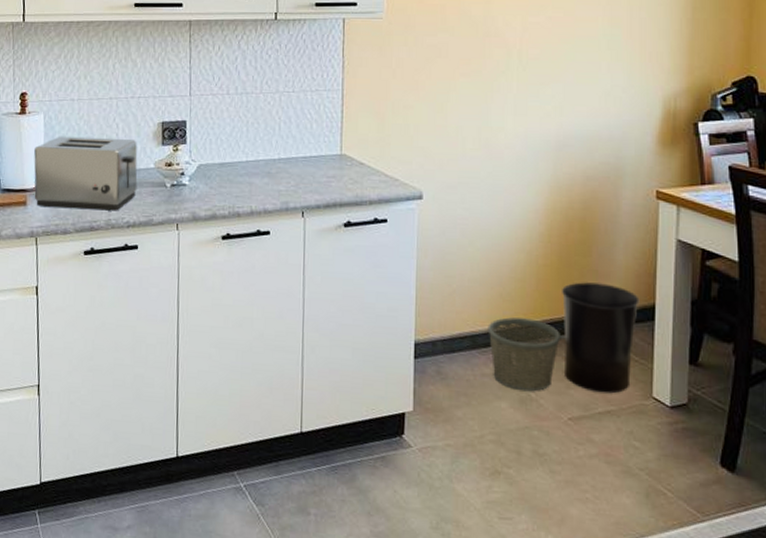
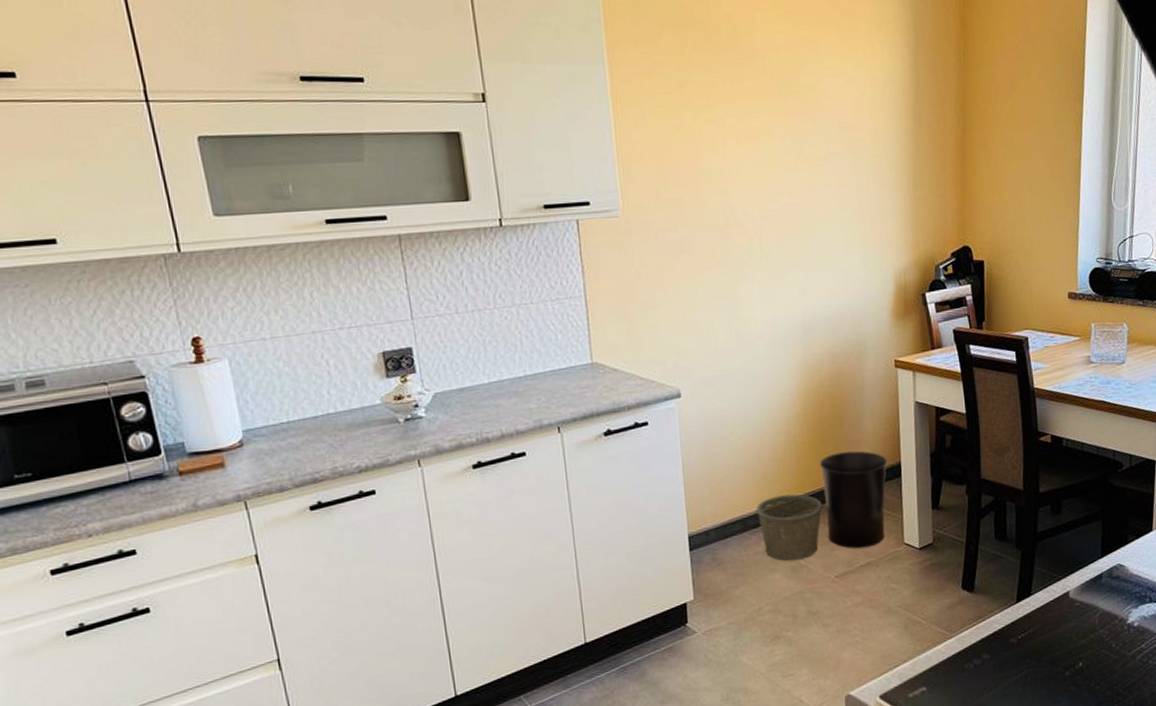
toaster: present [33,136,138,211] -> none [222,376,364,466]

